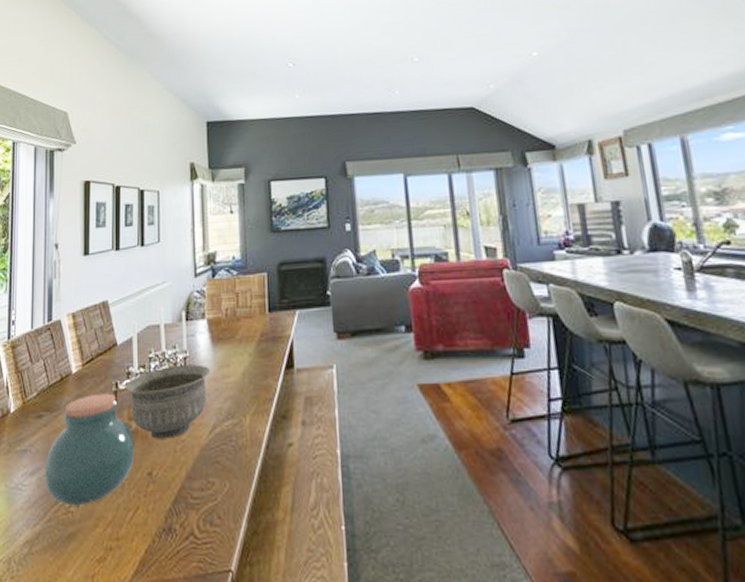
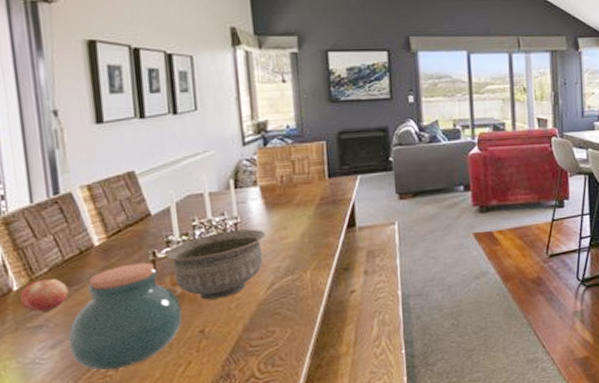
fruit: none [14,402,49,436] -> present [19,278,69,312]

